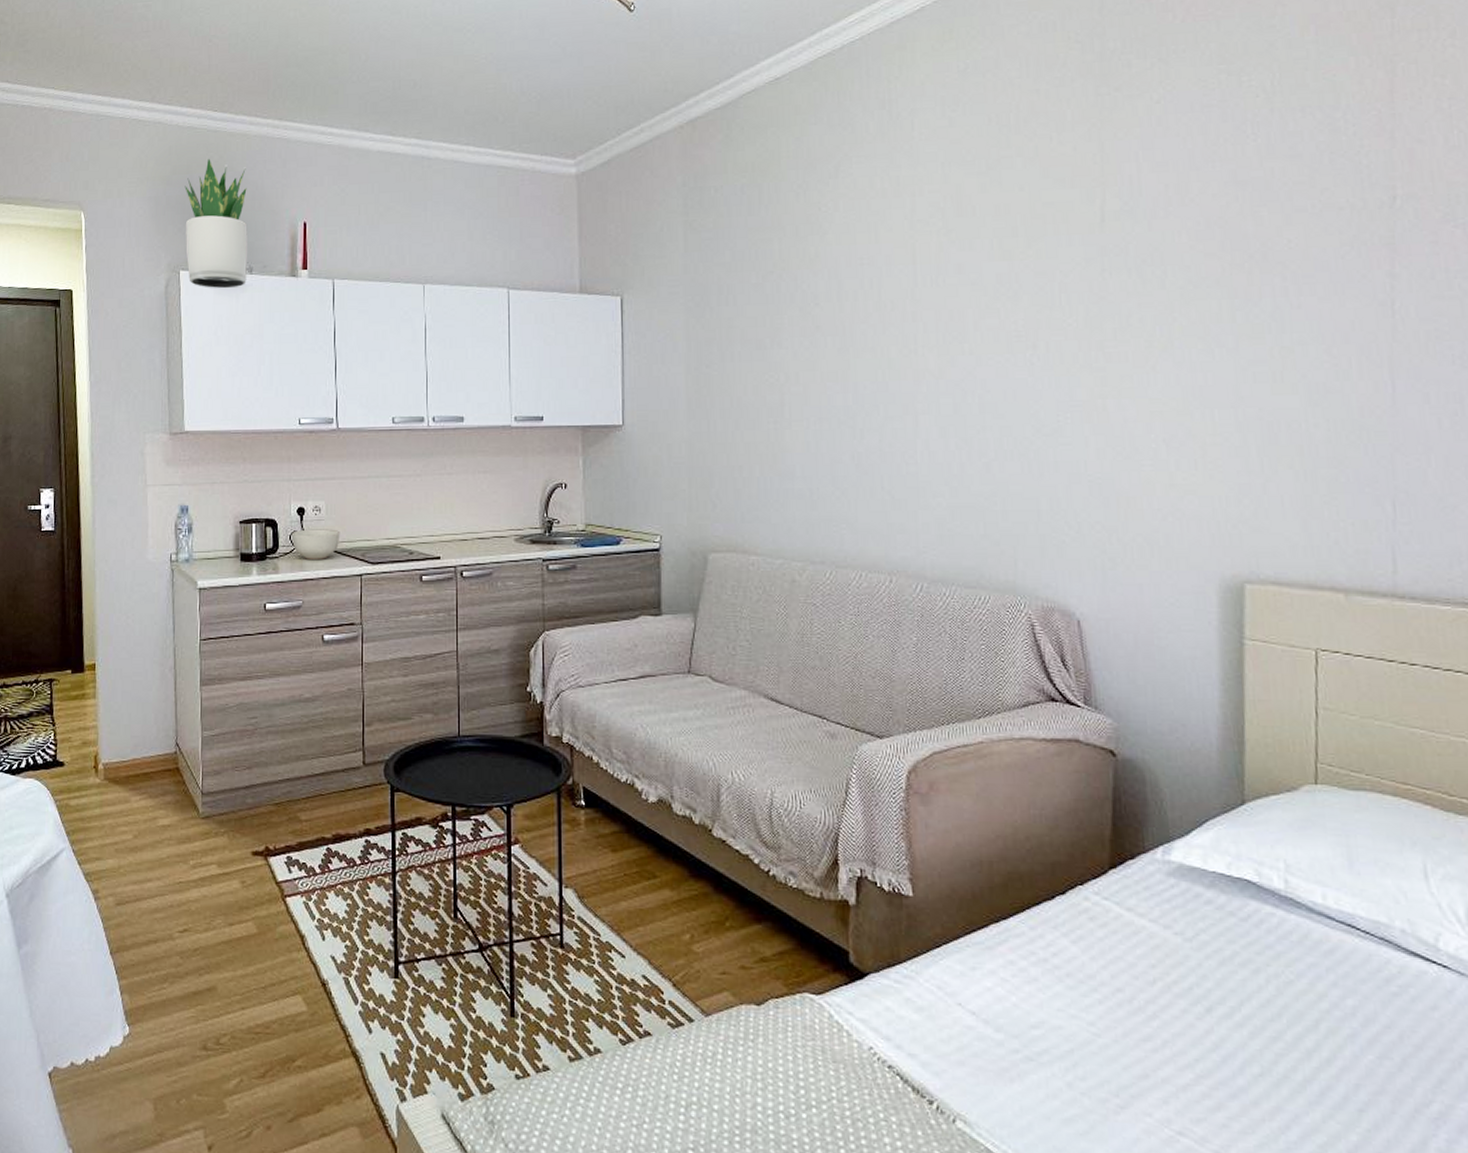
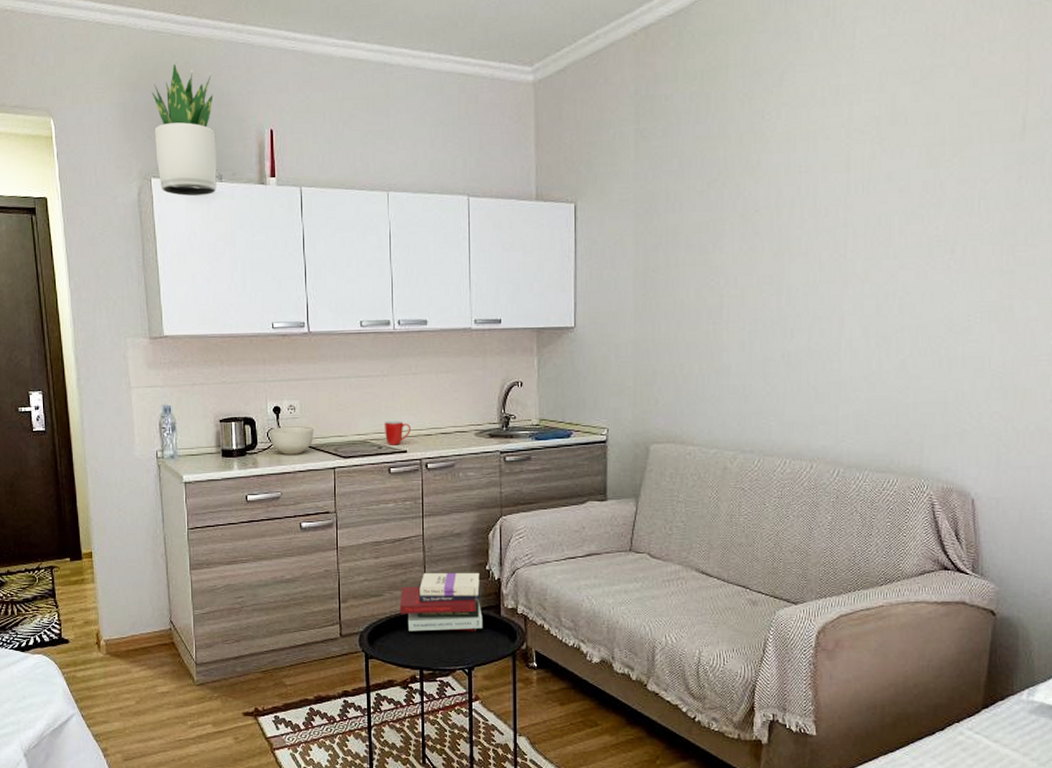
mug: none [416,524,445,551] -> present [384,421,411,445]
books: none [430,694,523,763] -> present [399,572,483,632]

